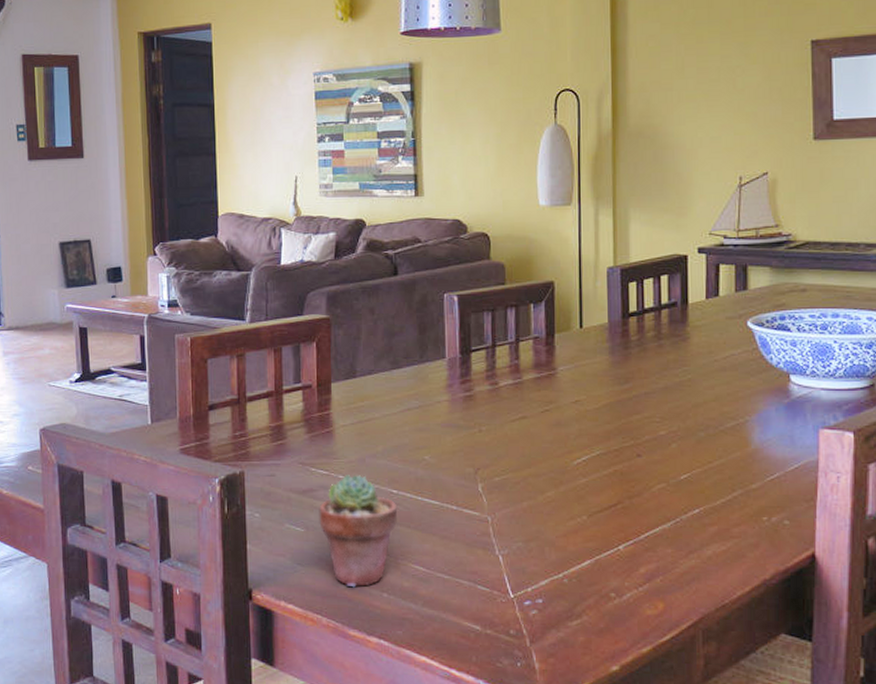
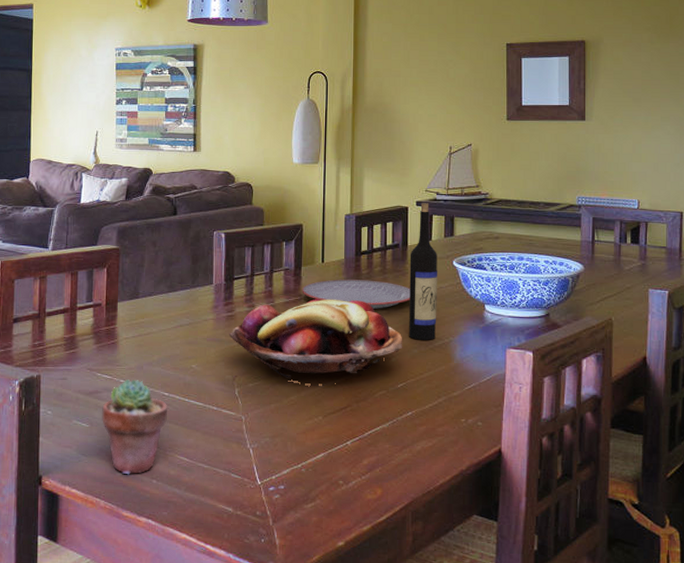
fruit basket: none [467,372,686,479] -> present [228,298,403,386]
plate: none [556,348,694,383] -> present [302,279,411,309]
wine bottle: none [691,249,729,421] -> present [409,203,438,340]

